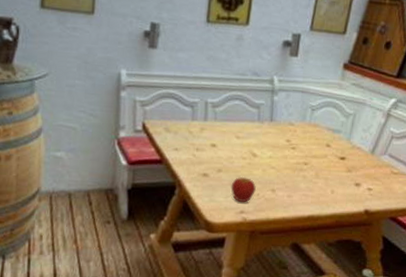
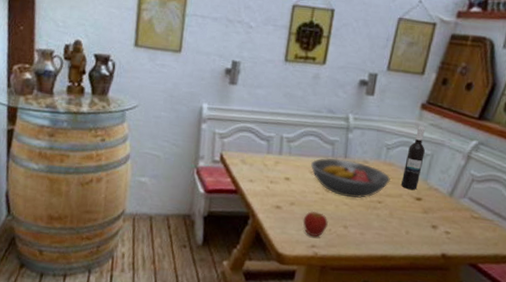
fruit bowl: none [236,122,316,161] -> present [310,158,391,198]
wine bottle: none [326,86,348,149] -> present [401,126,426,190]

